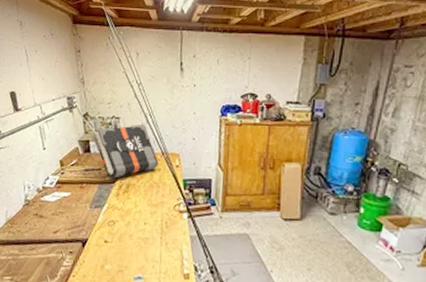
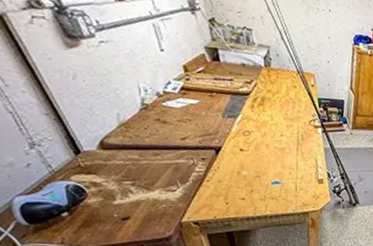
book: present [92,124,159,179] -> none [222,37,294,91]

